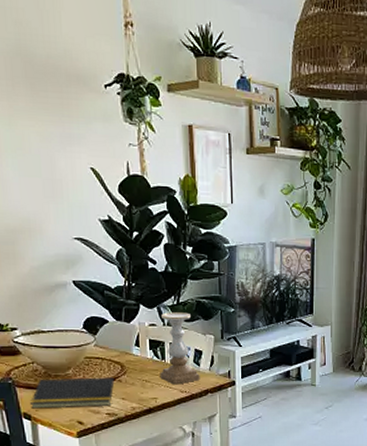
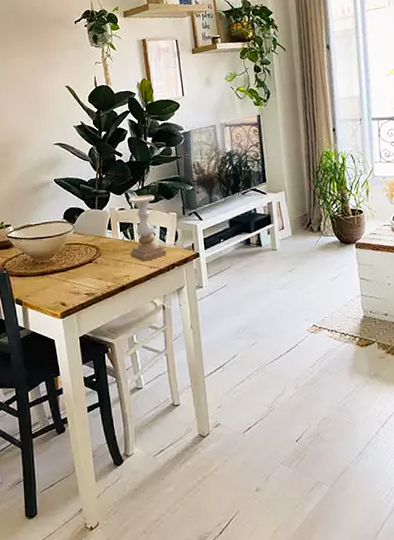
notepad: present [31,377,115,409] -> none [22,260,92,295]

